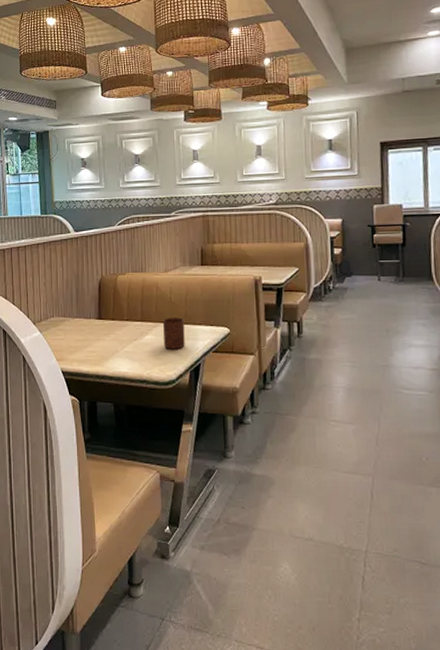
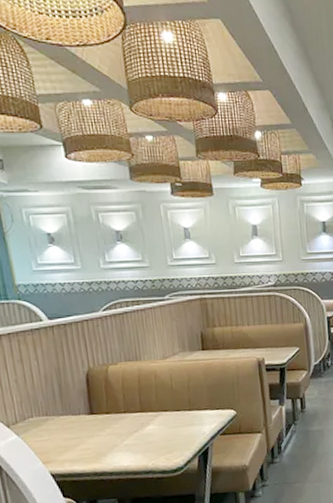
cup: present [162,318,185,349] -> none [164,404,191,437]

